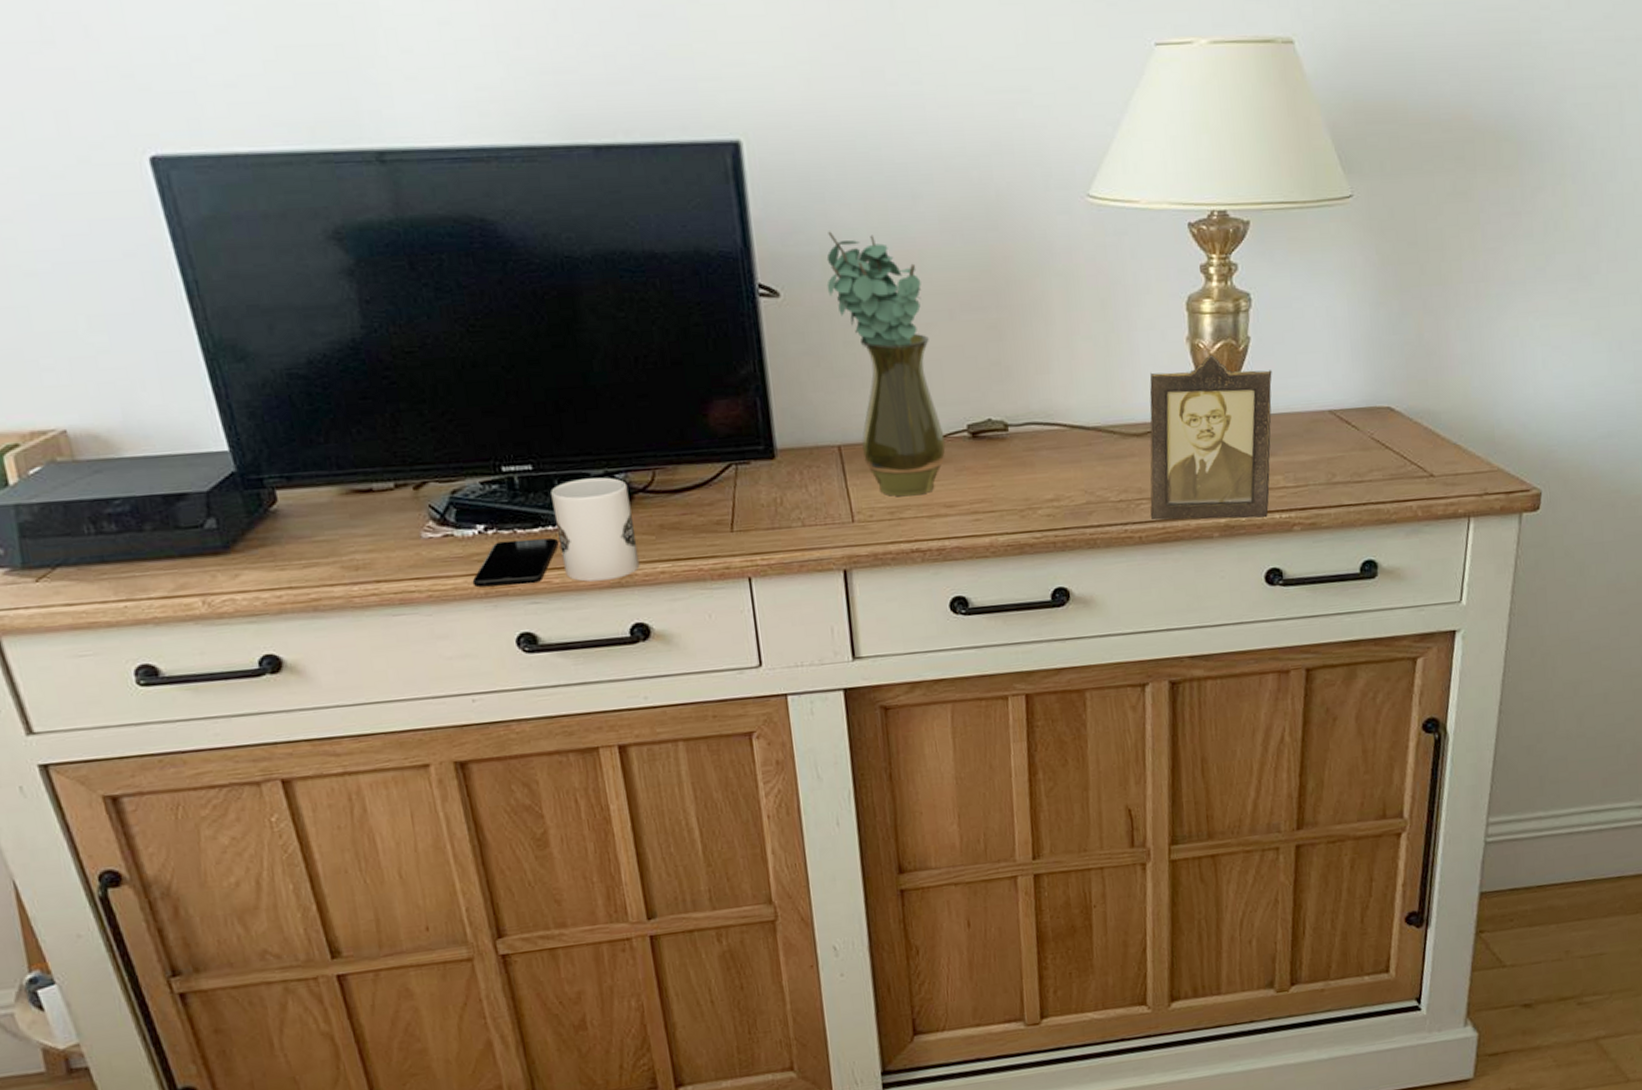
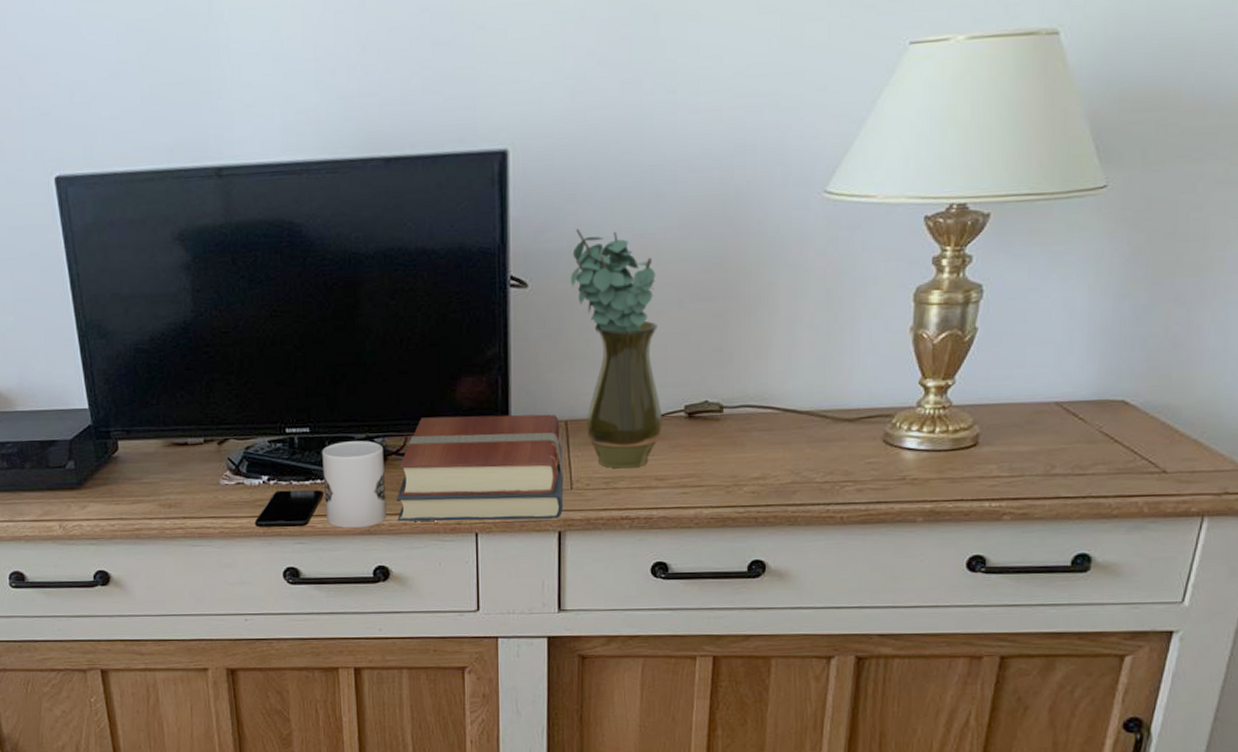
books: none [649,438,846,571] -> present [397,414,564,522]
photo frame: present [1149,354,1272,521] -> none [855,344,997,506]

